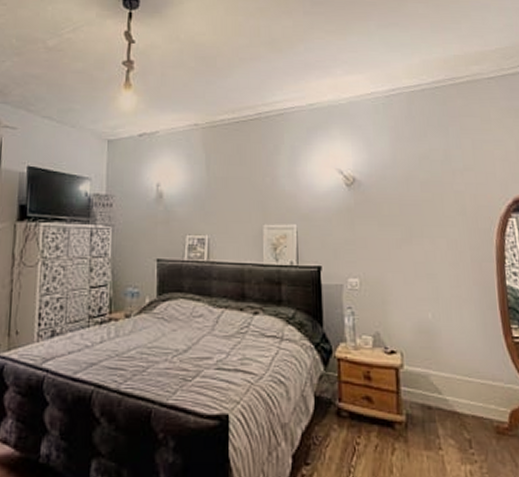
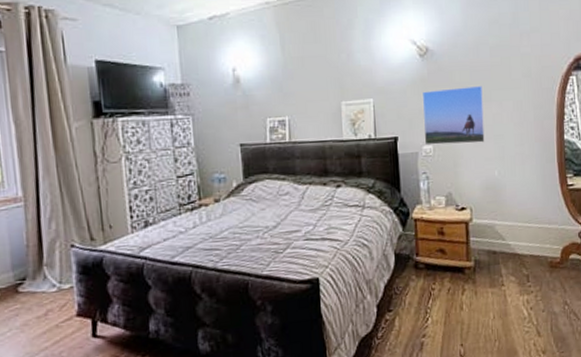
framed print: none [348,219,417,281] -> present [421,85,485,146]

